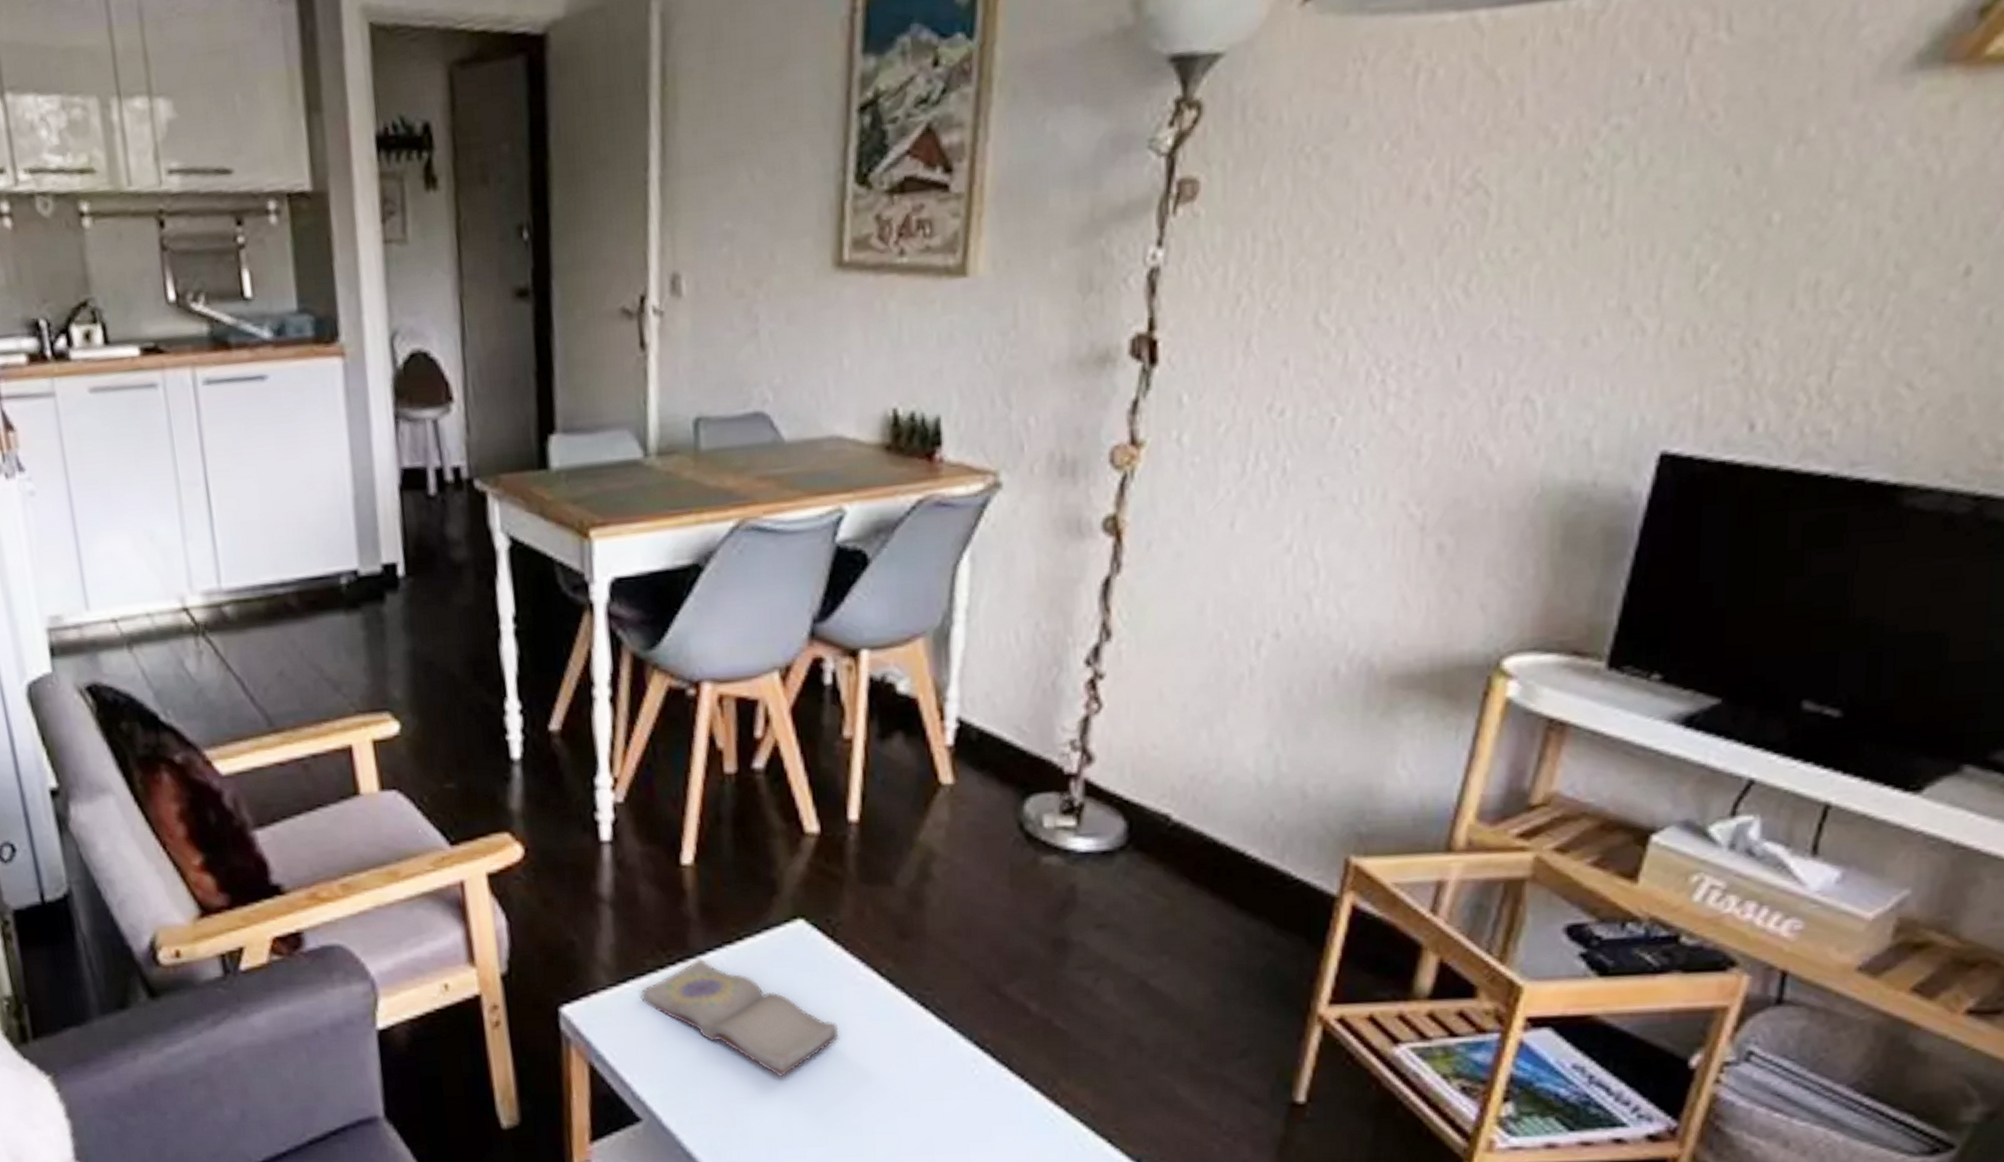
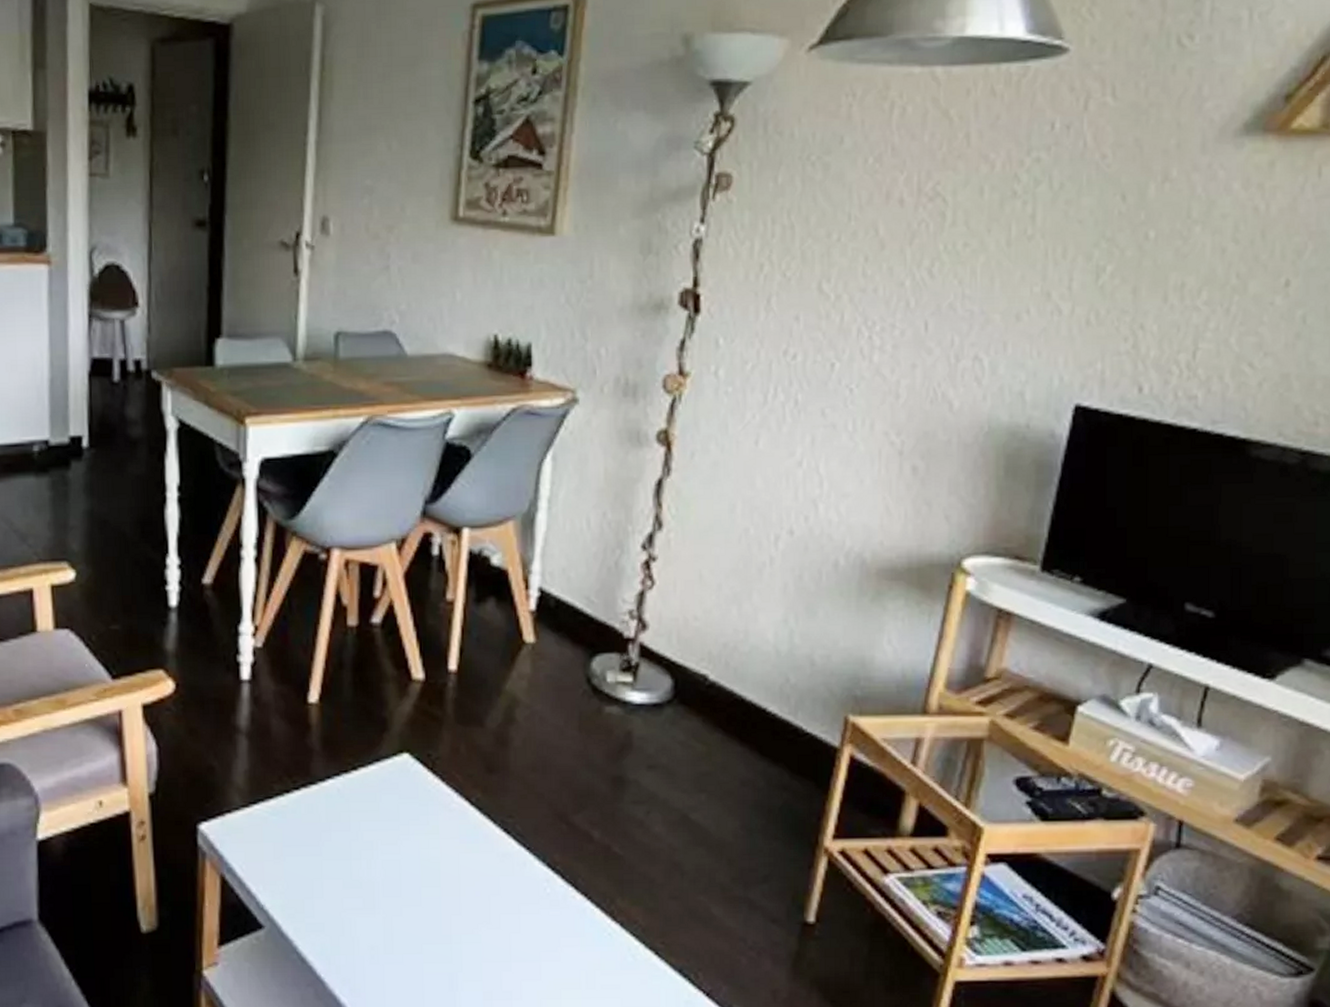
diary: present [641,959,838,1078] -> none [268,785,434,892]

